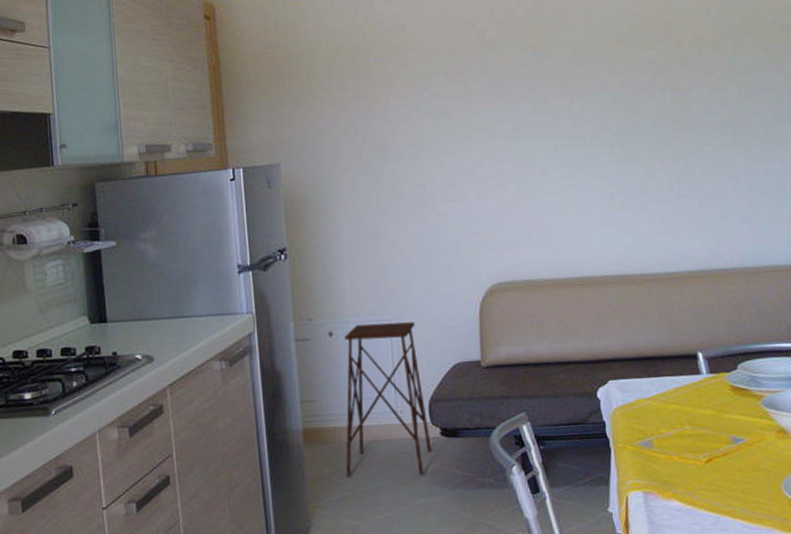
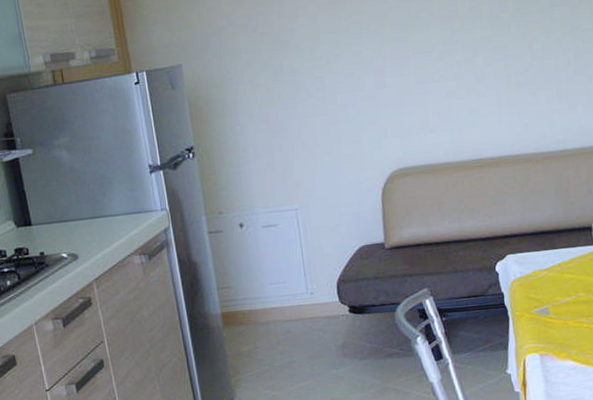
side table: present [344,322,432,478] -> none [254,210,342,354]

